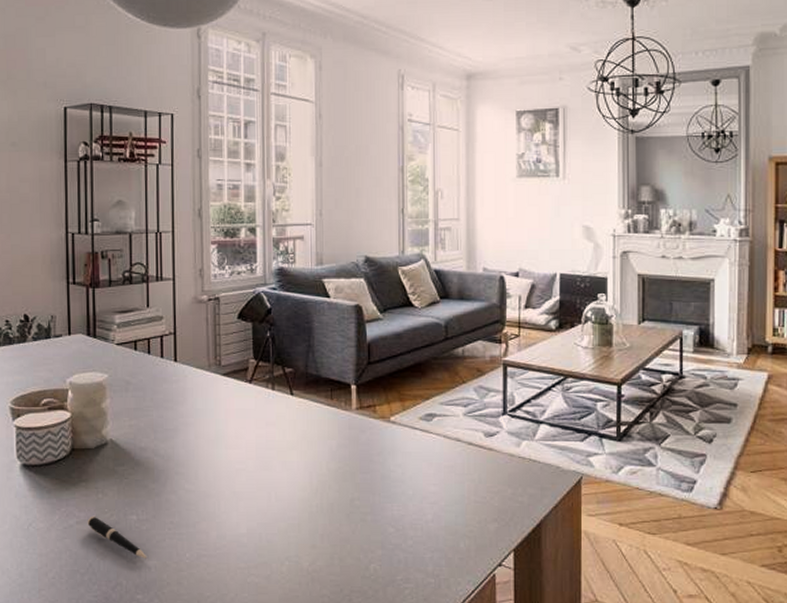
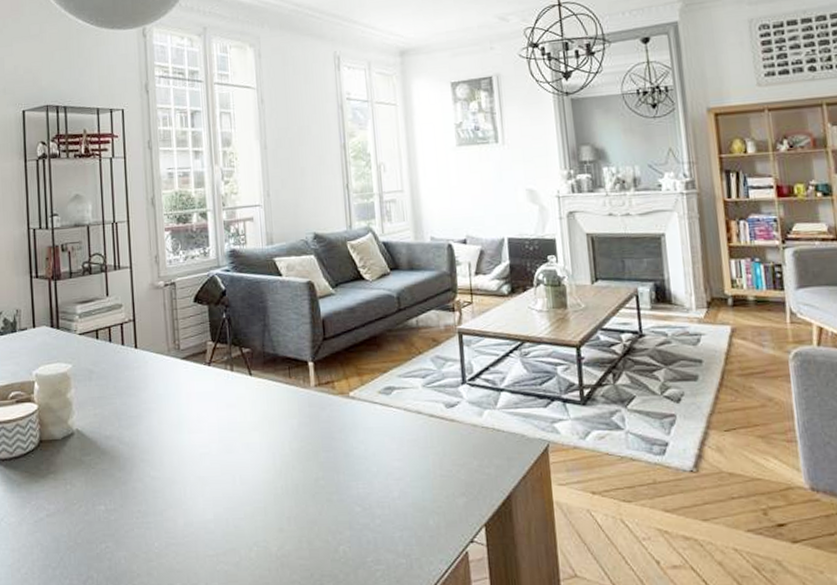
pen: present [87,516,147,559] -> none [57,508,117,550]

